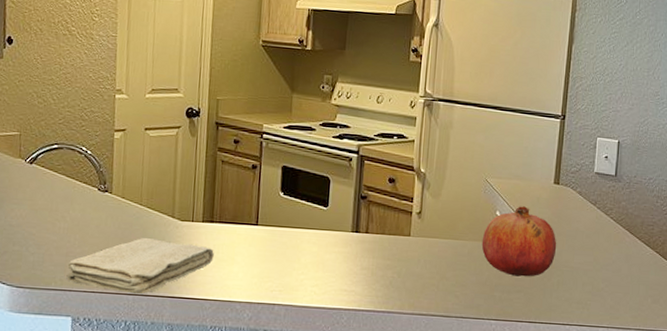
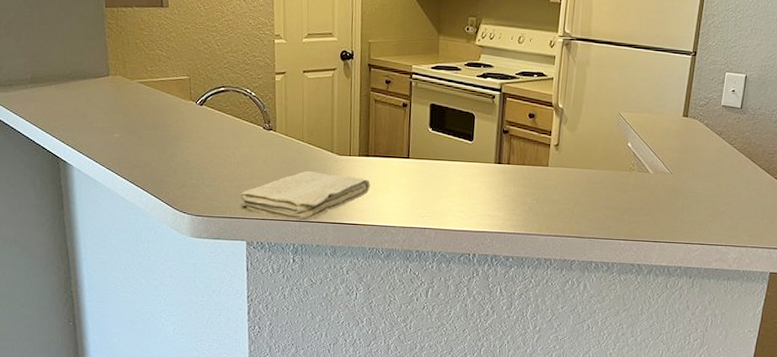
fruit: present [481,206,557,277] -> none [613,137,683,202]

